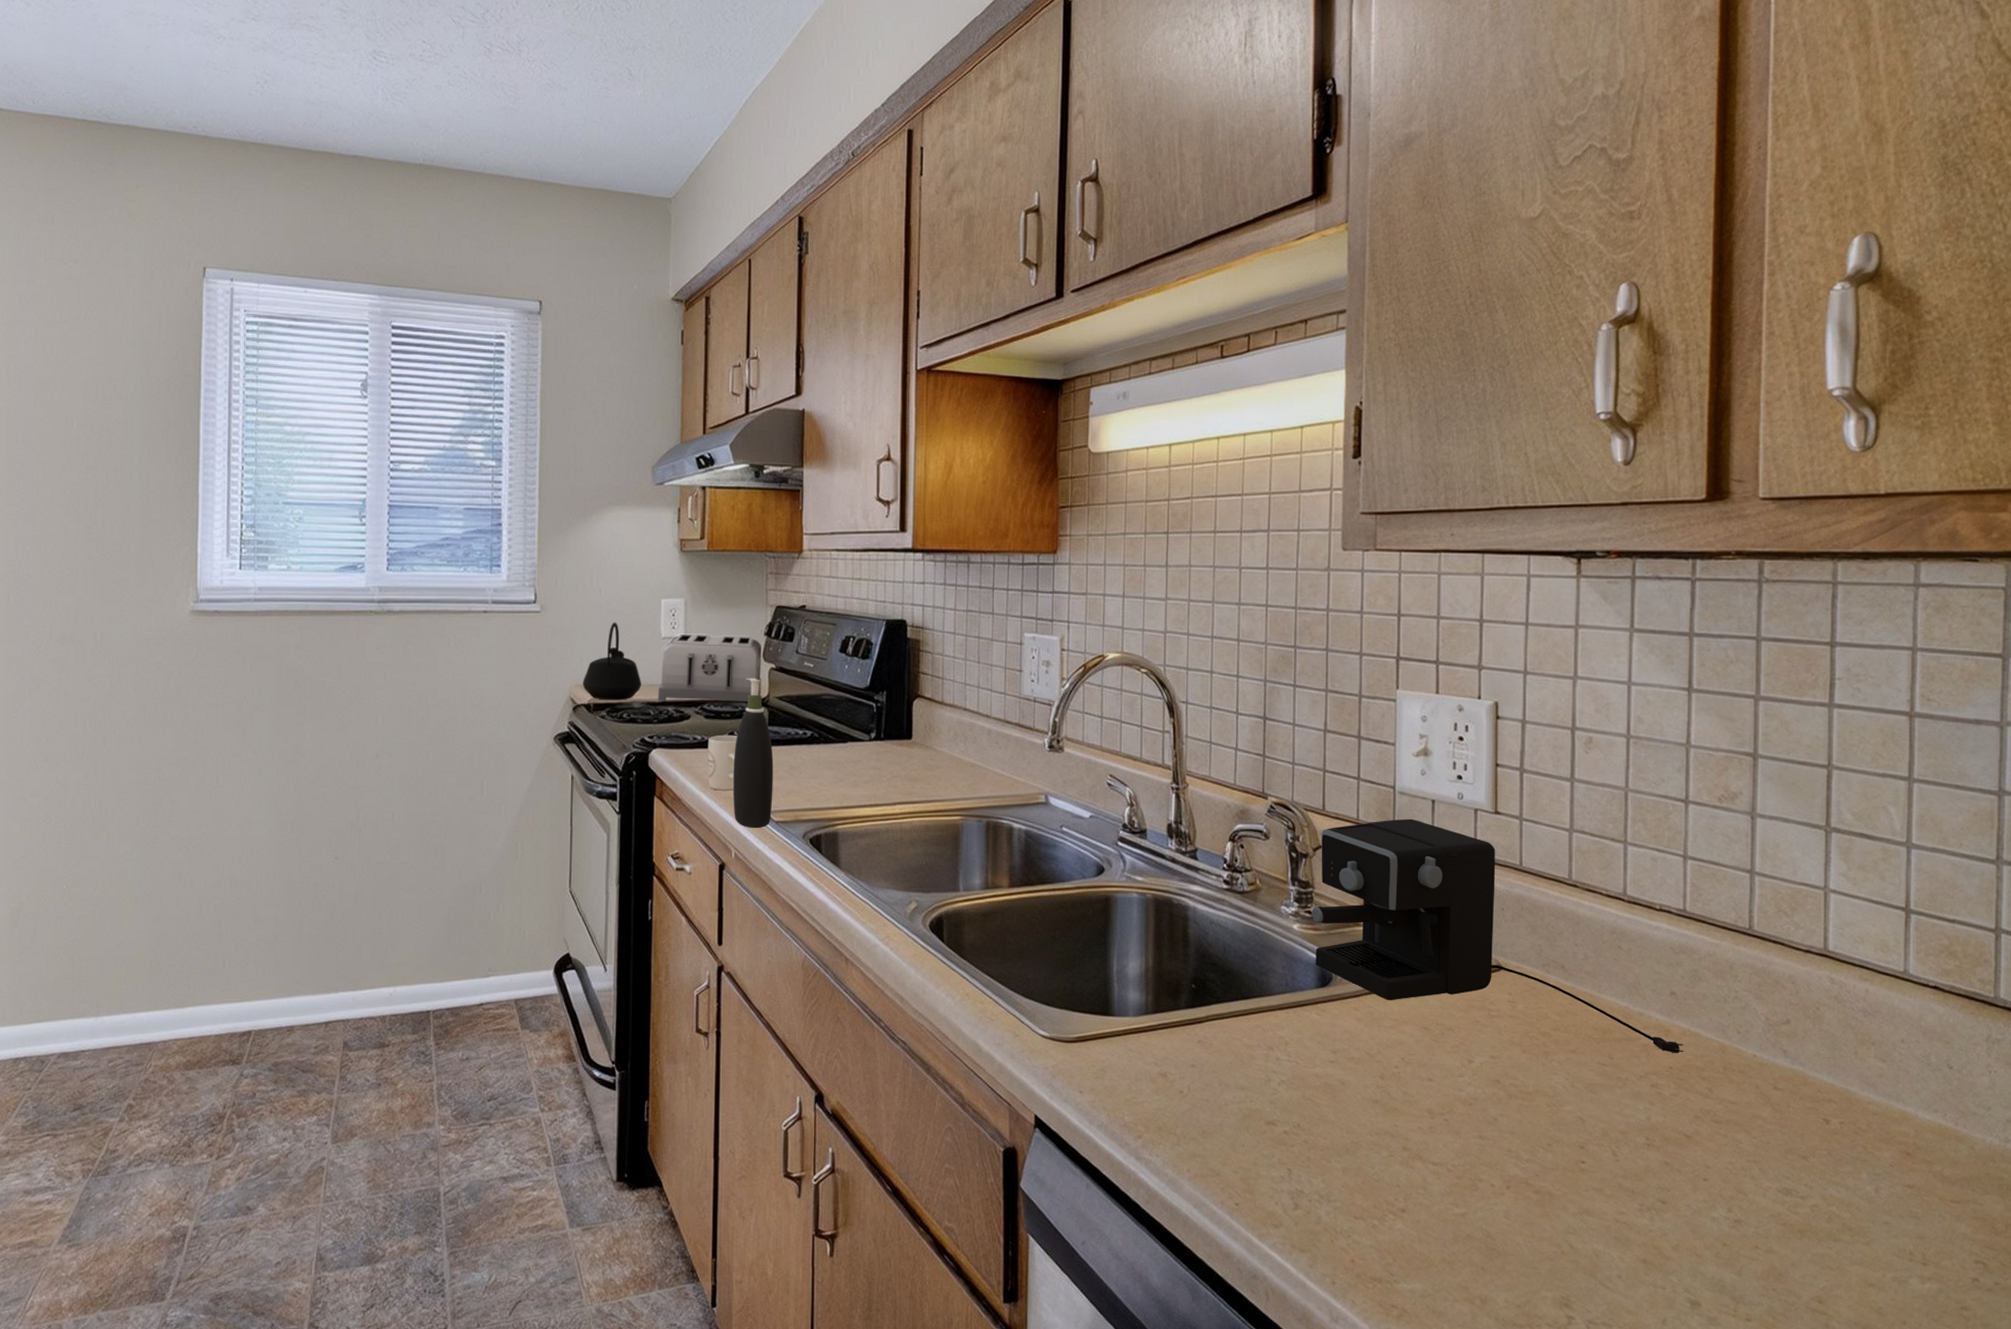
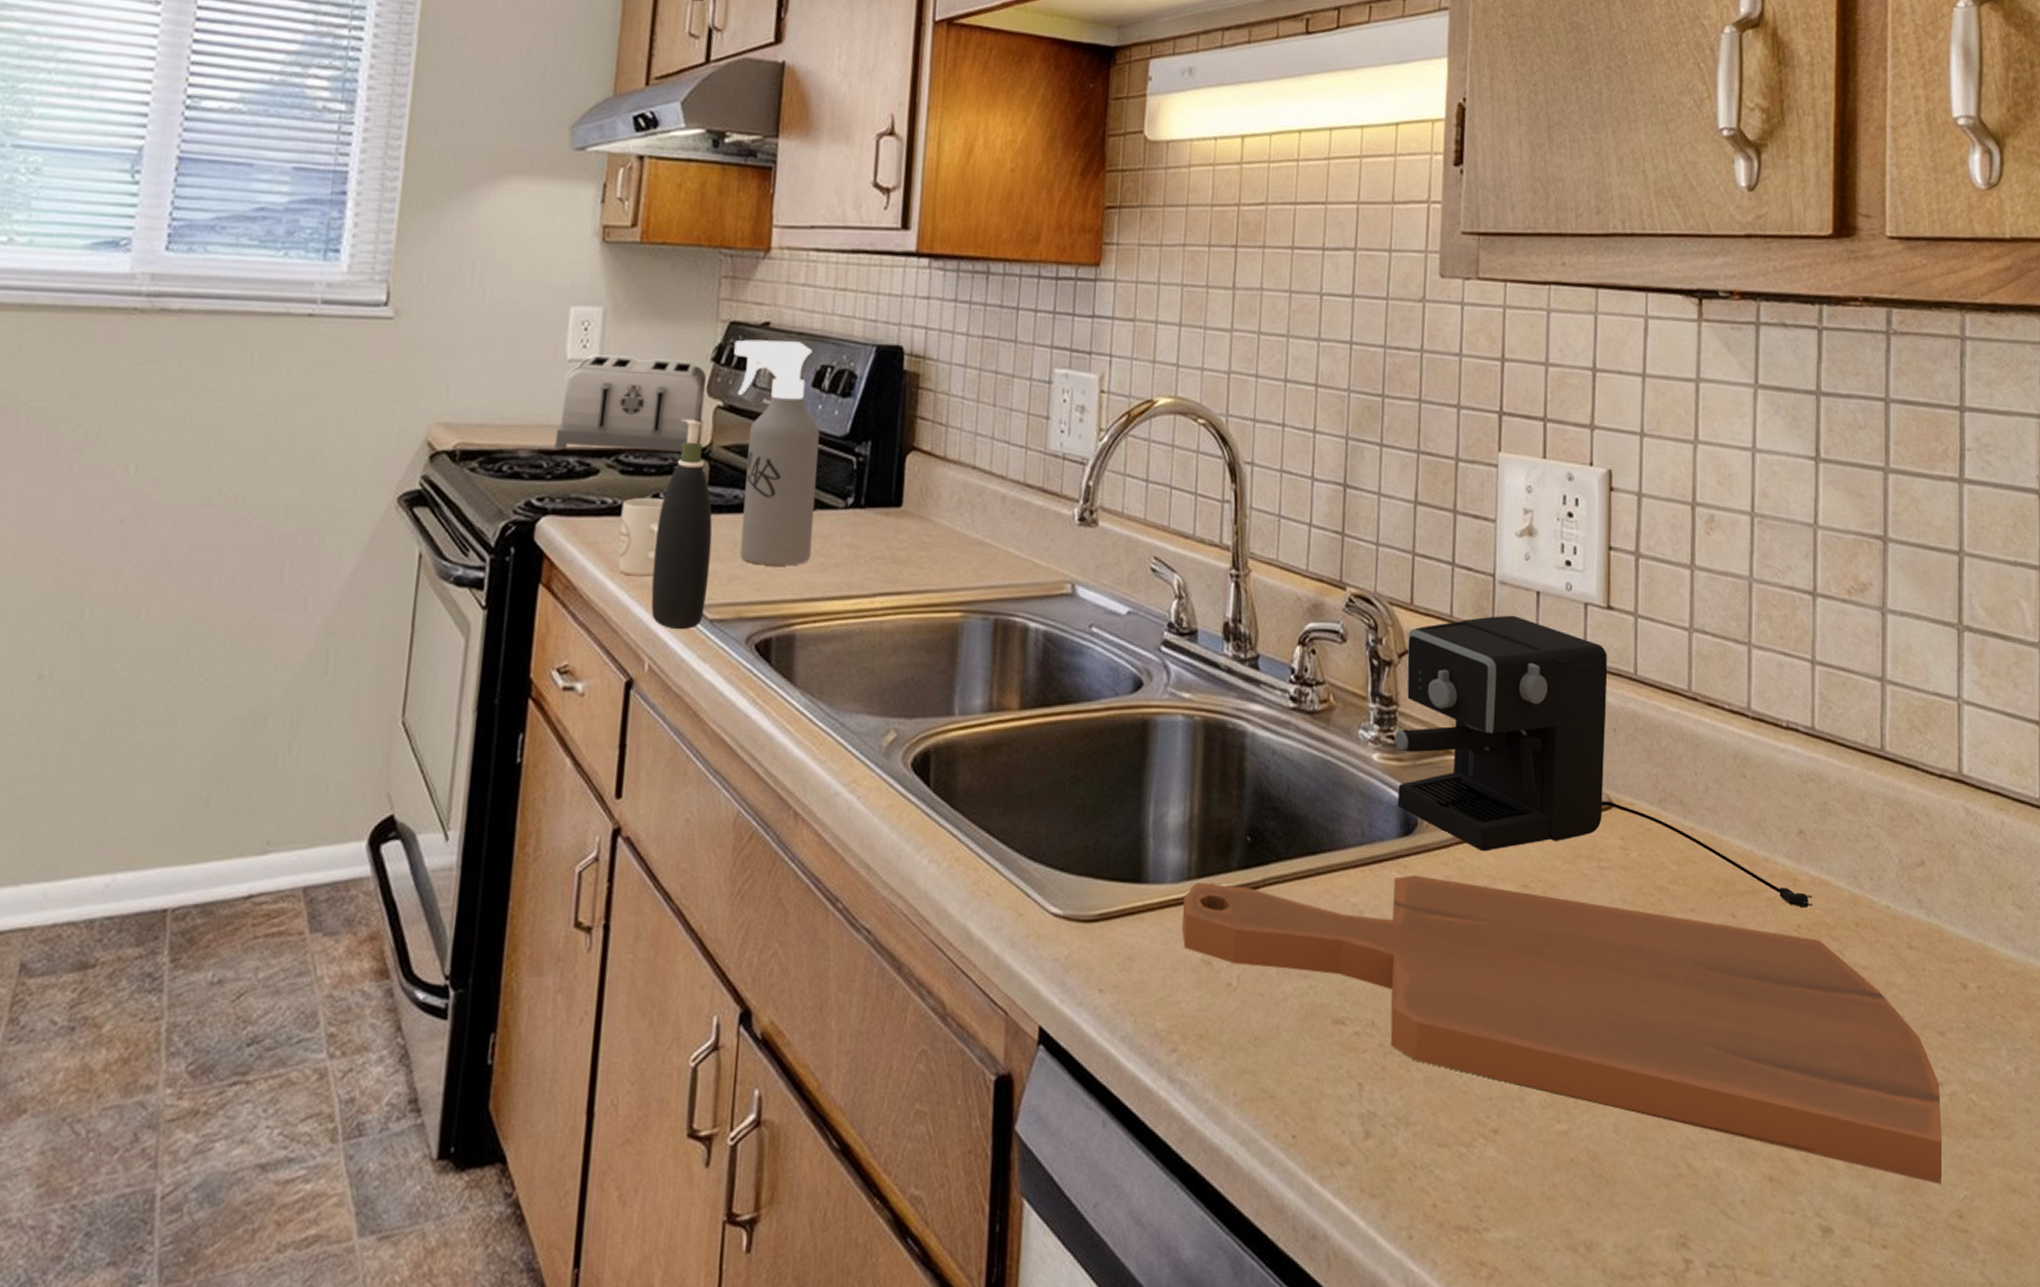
kettle: present [583,622,641,700] -> none [447,336,533,447]
spray bottle: none [781,618,847,783] -> present [734,339,820,566]
cutting board: none [1142,1016,1804,1275] -> present [1181,874,1942,1184]

